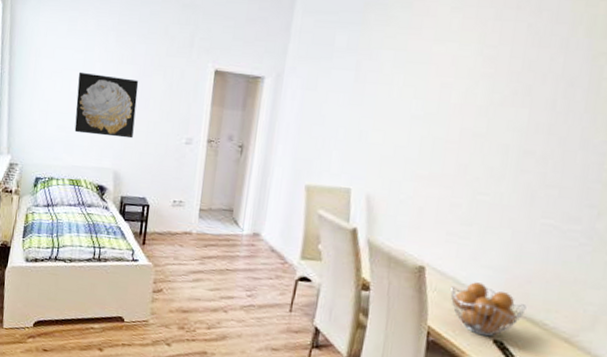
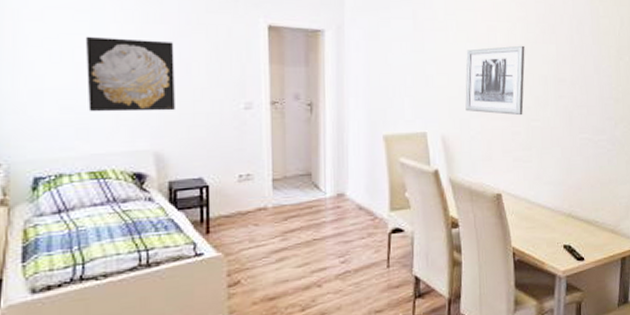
wall art: none [398,106,486,186] -> present [465,45,525,116]
fruit basket: present [450,282,527,337] -> none [525,198,582,245]

